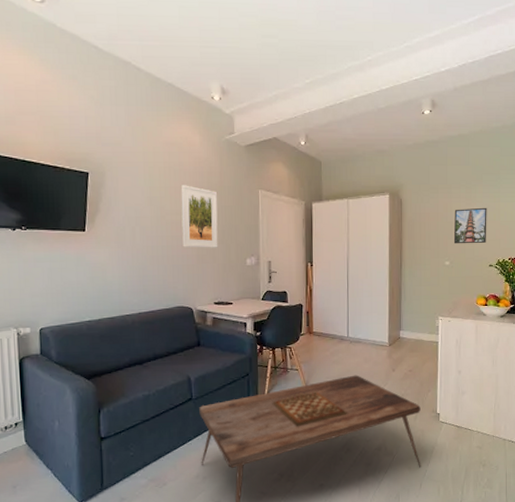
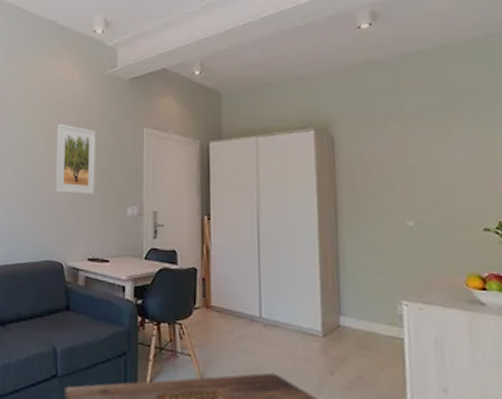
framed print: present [453,207,487,244] -> none [417,145,475,197]

